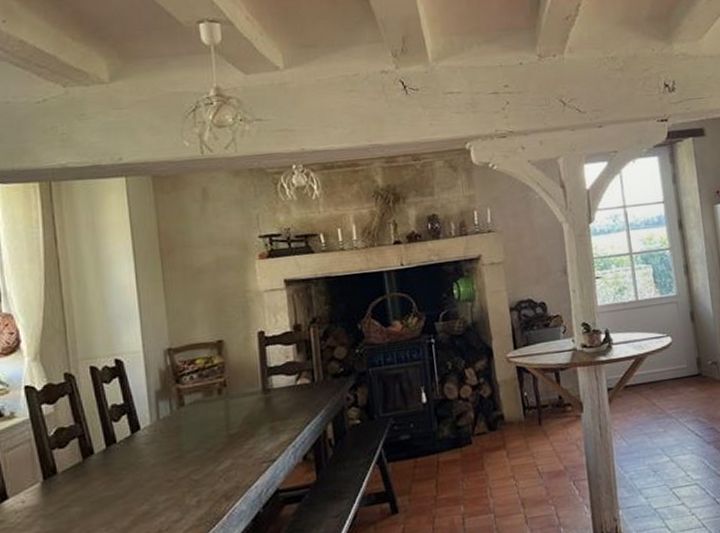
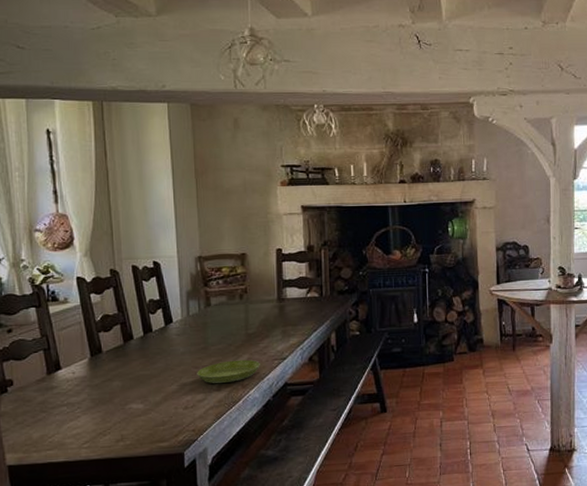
saucer: none [171,465,246,499] -> present [197,359,260,384]

